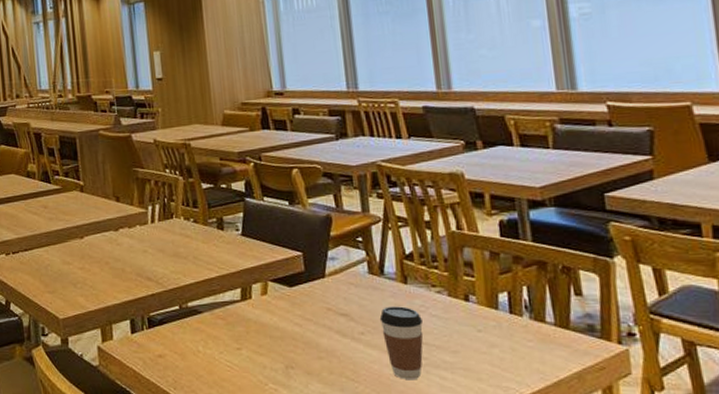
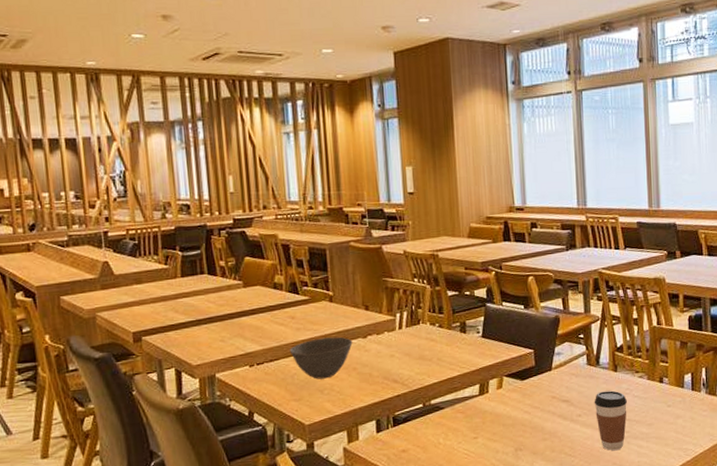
bowl: none [43,228,104,272] -> present [289,337,353,379]

